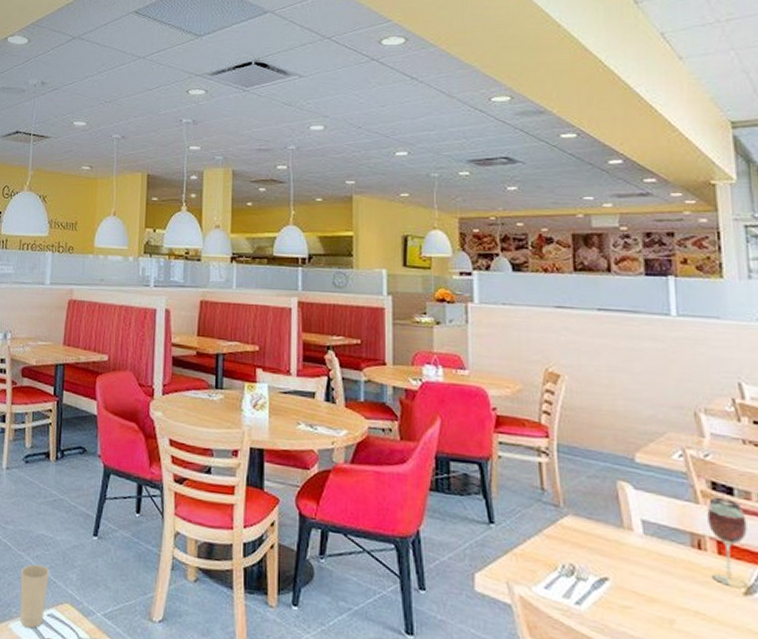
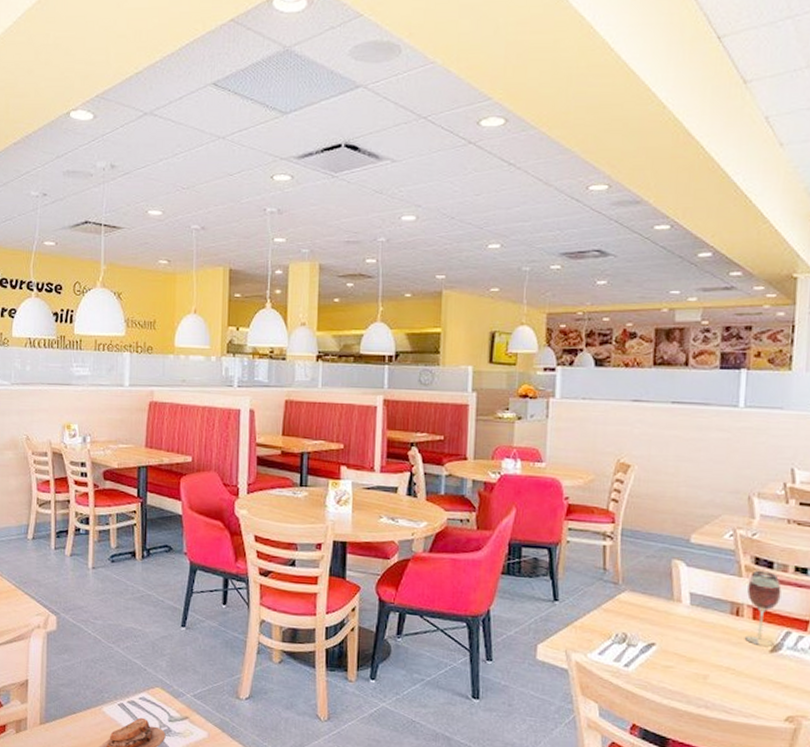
cup: present [20,564,50,629] -> none [112,654,140,711]

